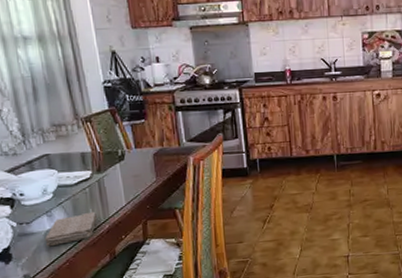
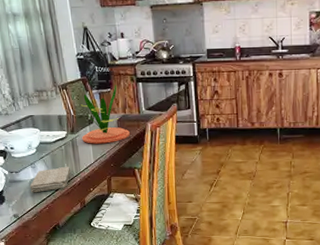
plant: none [108,114,169,184] -> present [80,84,130,144]

